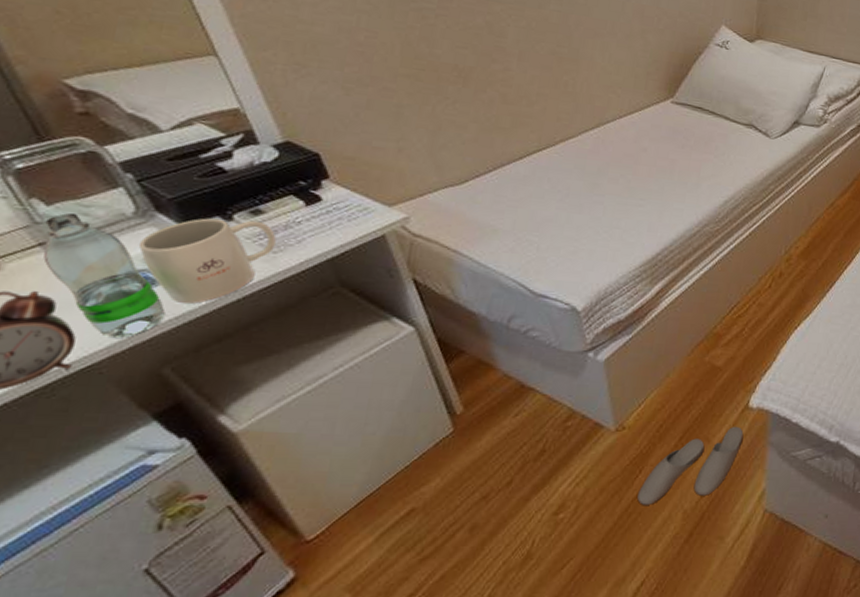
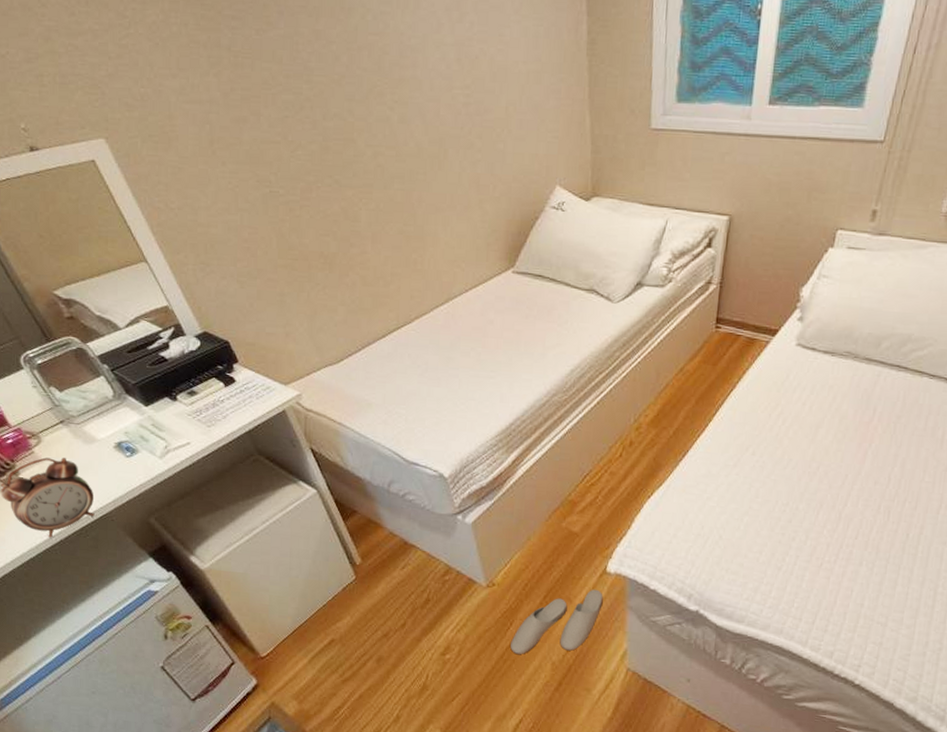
bottle: present [43,212,165,338] -> none [61,397,145,494]
mug: present [138,218,277,305] -> none [120,399,208,469]

